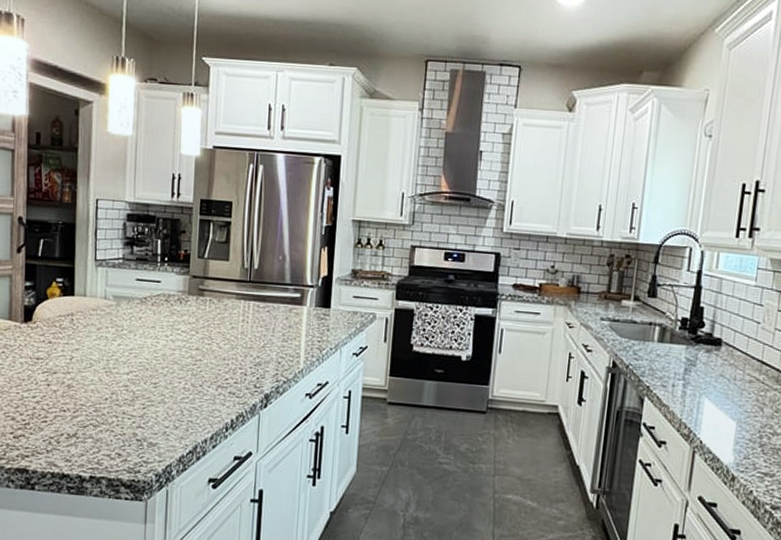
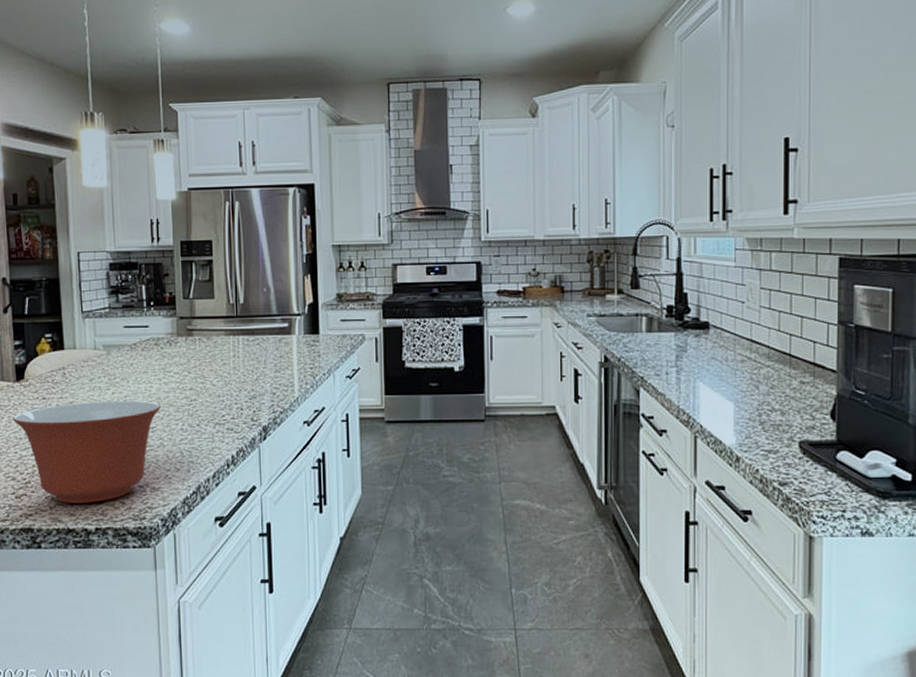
mixing bowl: none [16,350,165,451] -> present [12,400,161,503]

